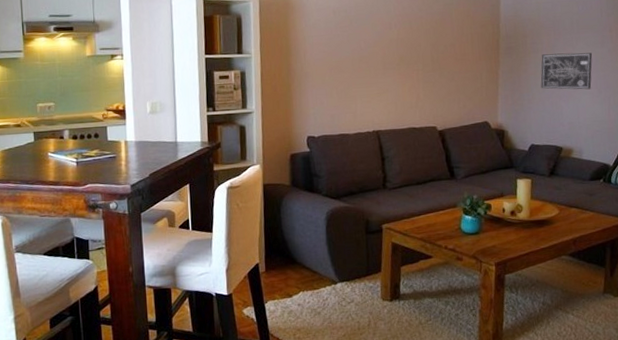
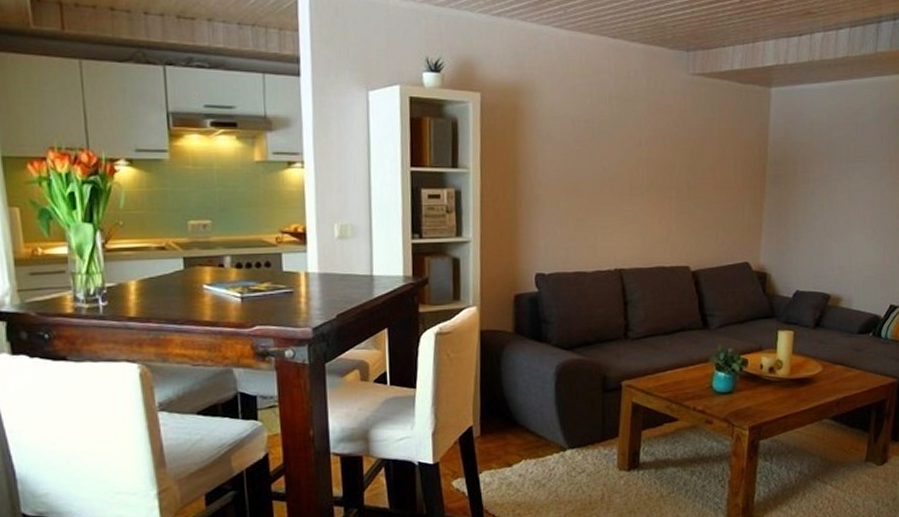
wall art: present [540,52,593,90] -> none [810,185,870,229]

